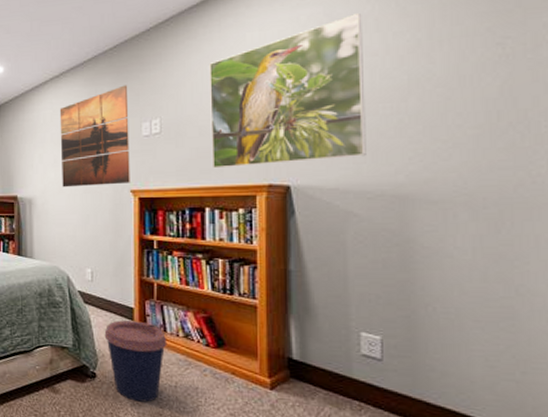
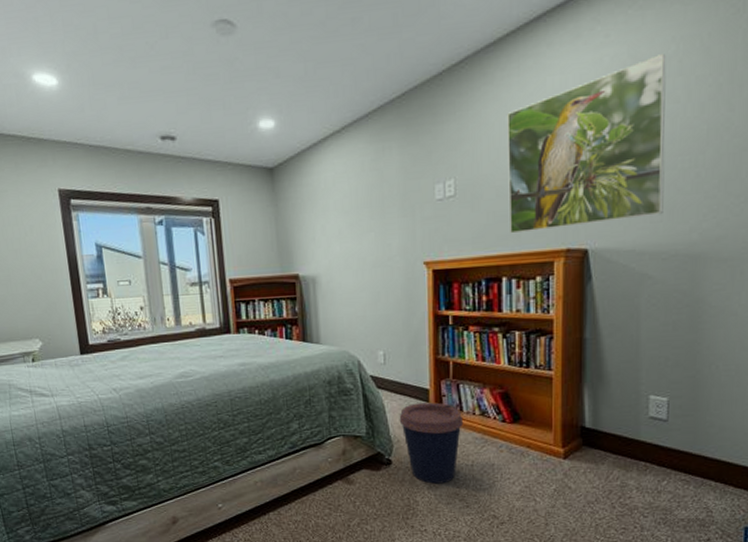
wall art: present [59,85,130,188] -> none [342,140,423,262]

